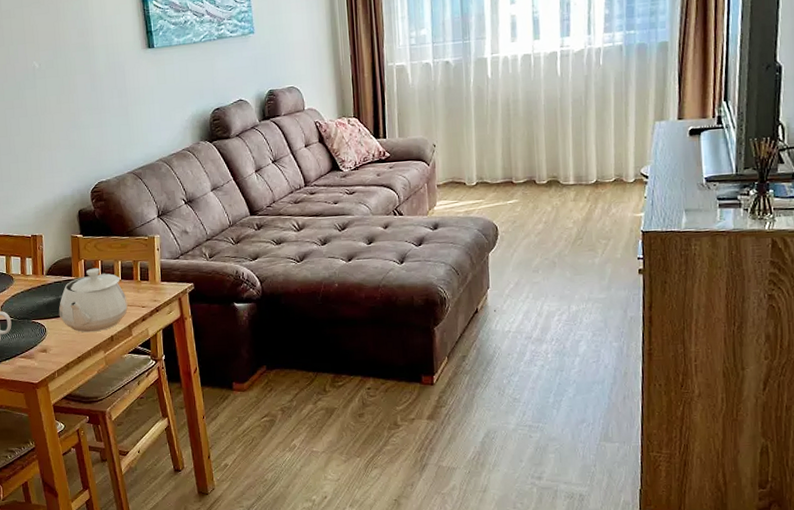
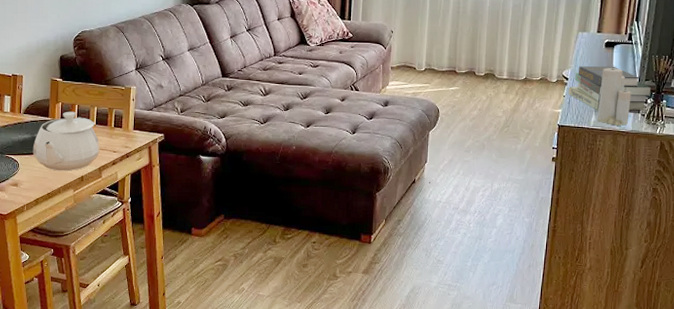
books: none [649,156,752,209] -> present [568,66,651,111]
candle: none [688,155,729,225] -> present [597,65,632,126]

